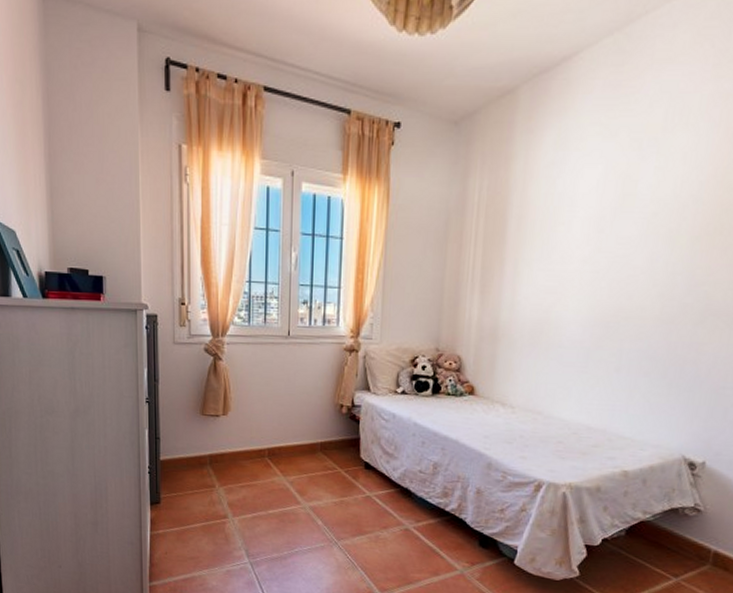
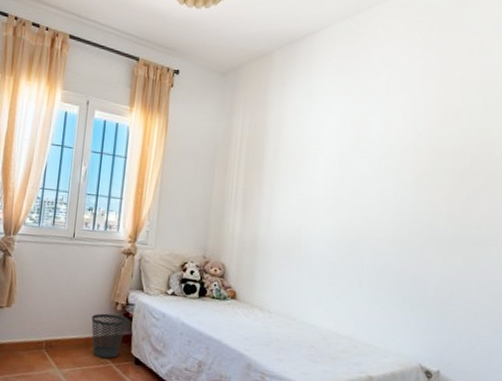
wastebasket: none [315,417,354,464] -> present [91,313,127,359]

